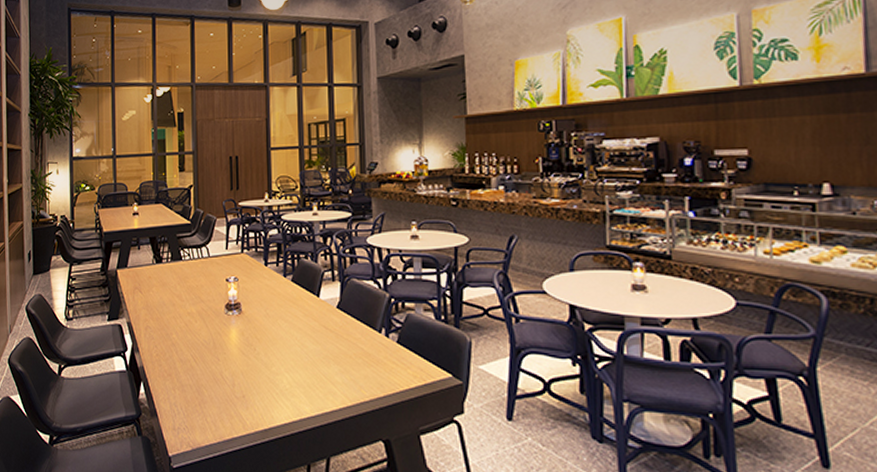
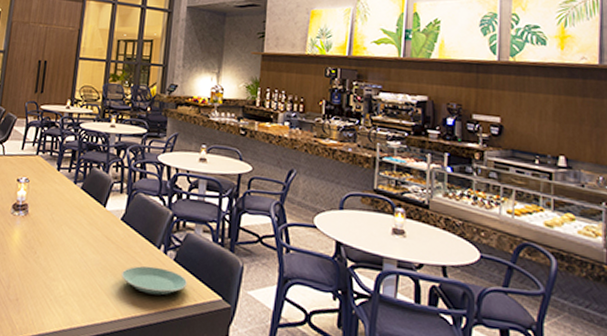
plate: none [345,351,415,379] -> present [121,266,188,296]

